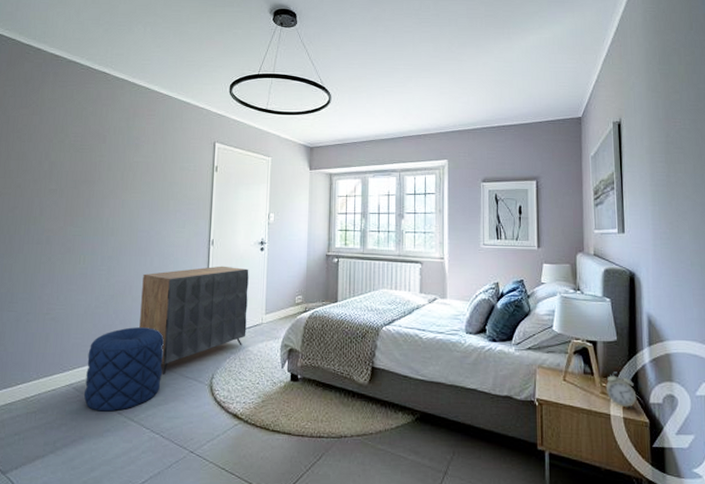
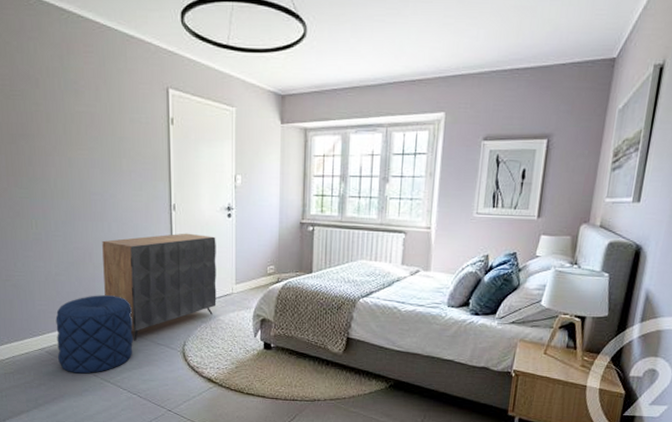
alarm clock: present [605,372,637,408] -> none [586,346,618,381]

